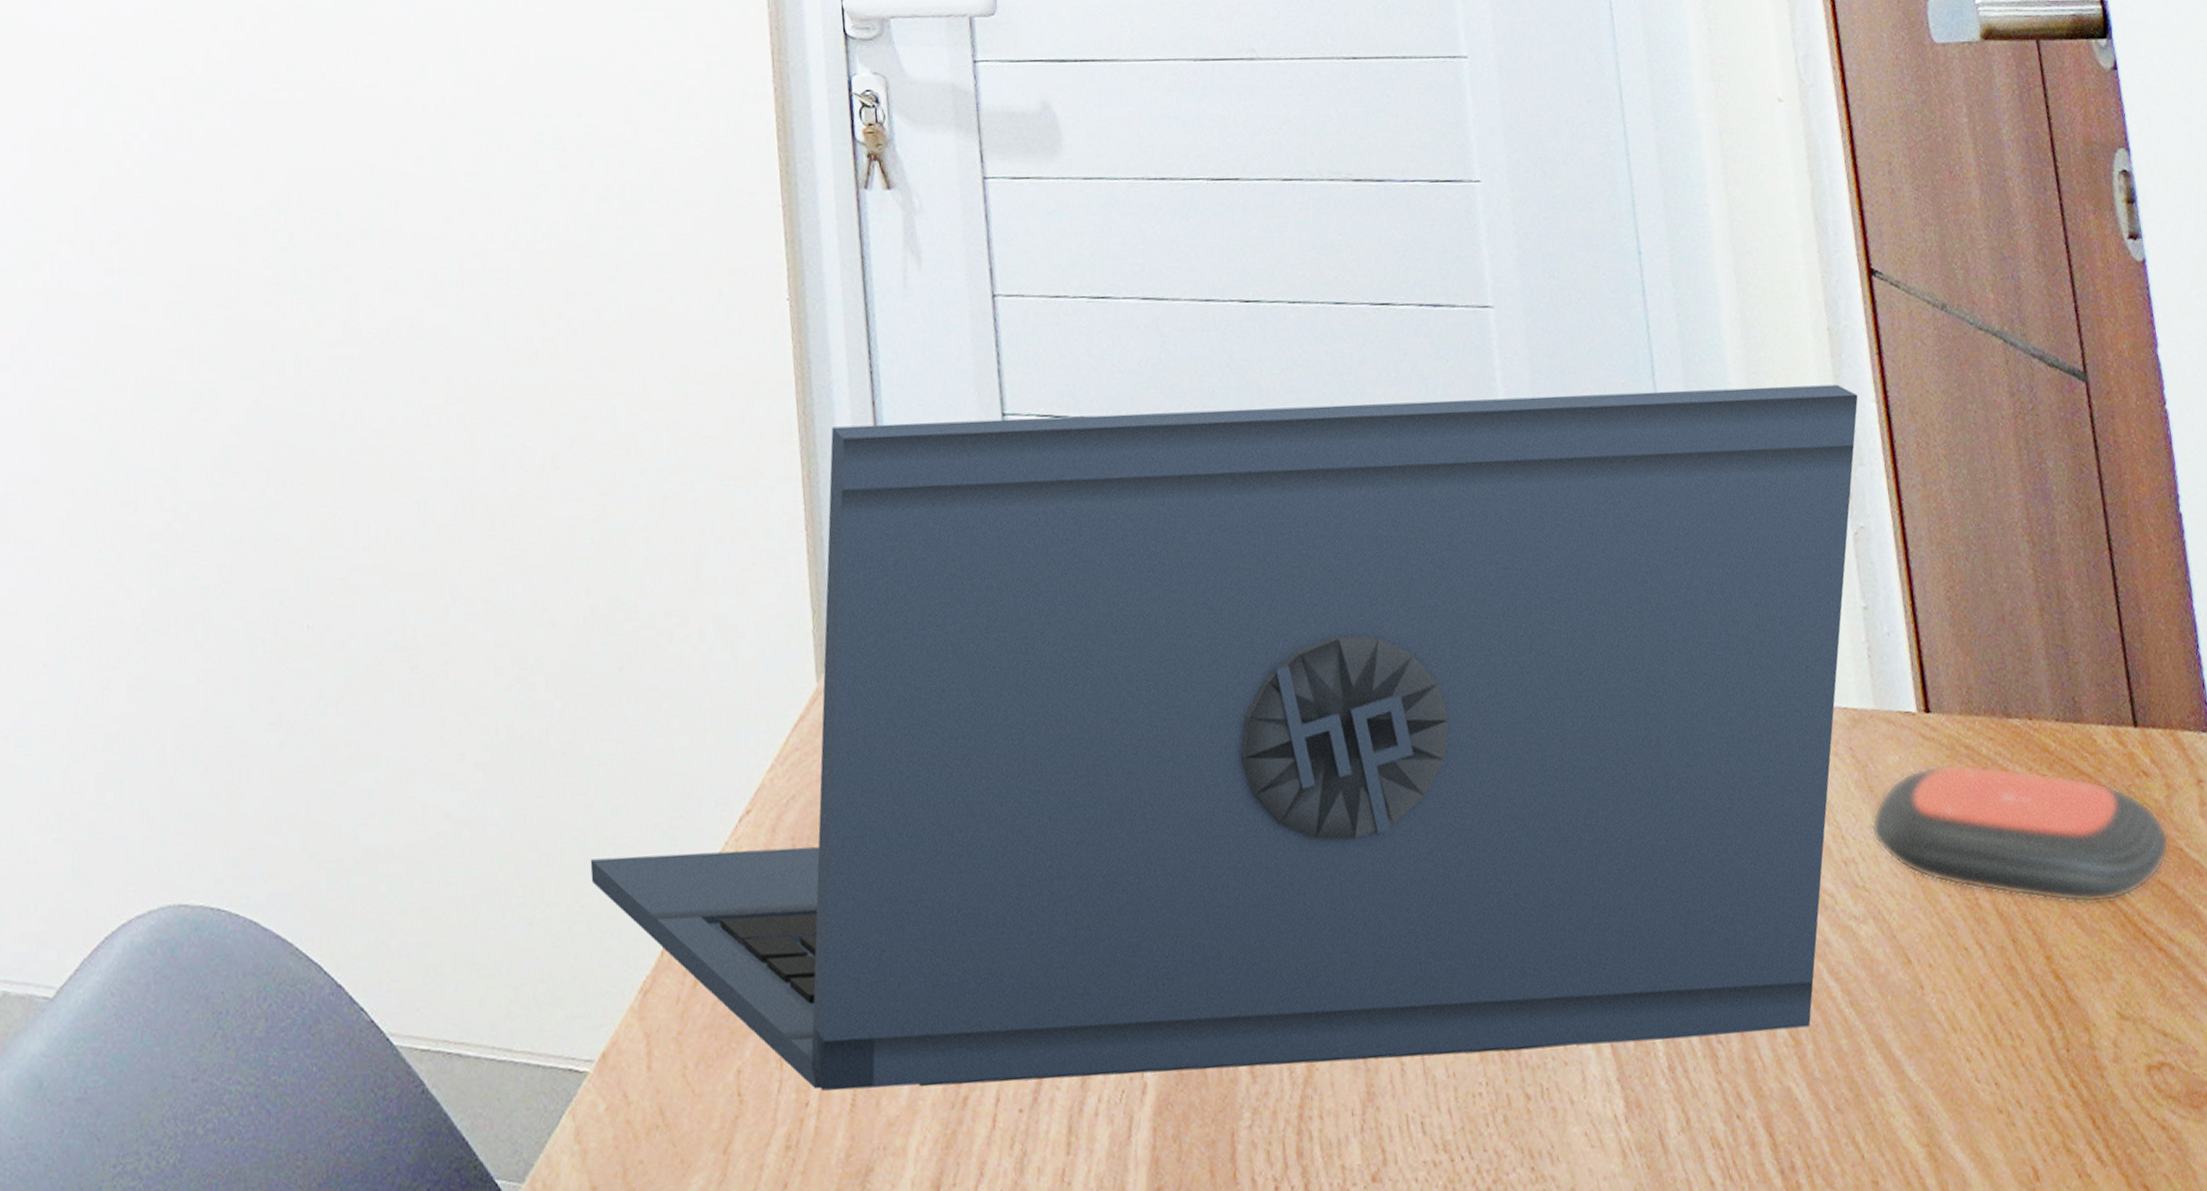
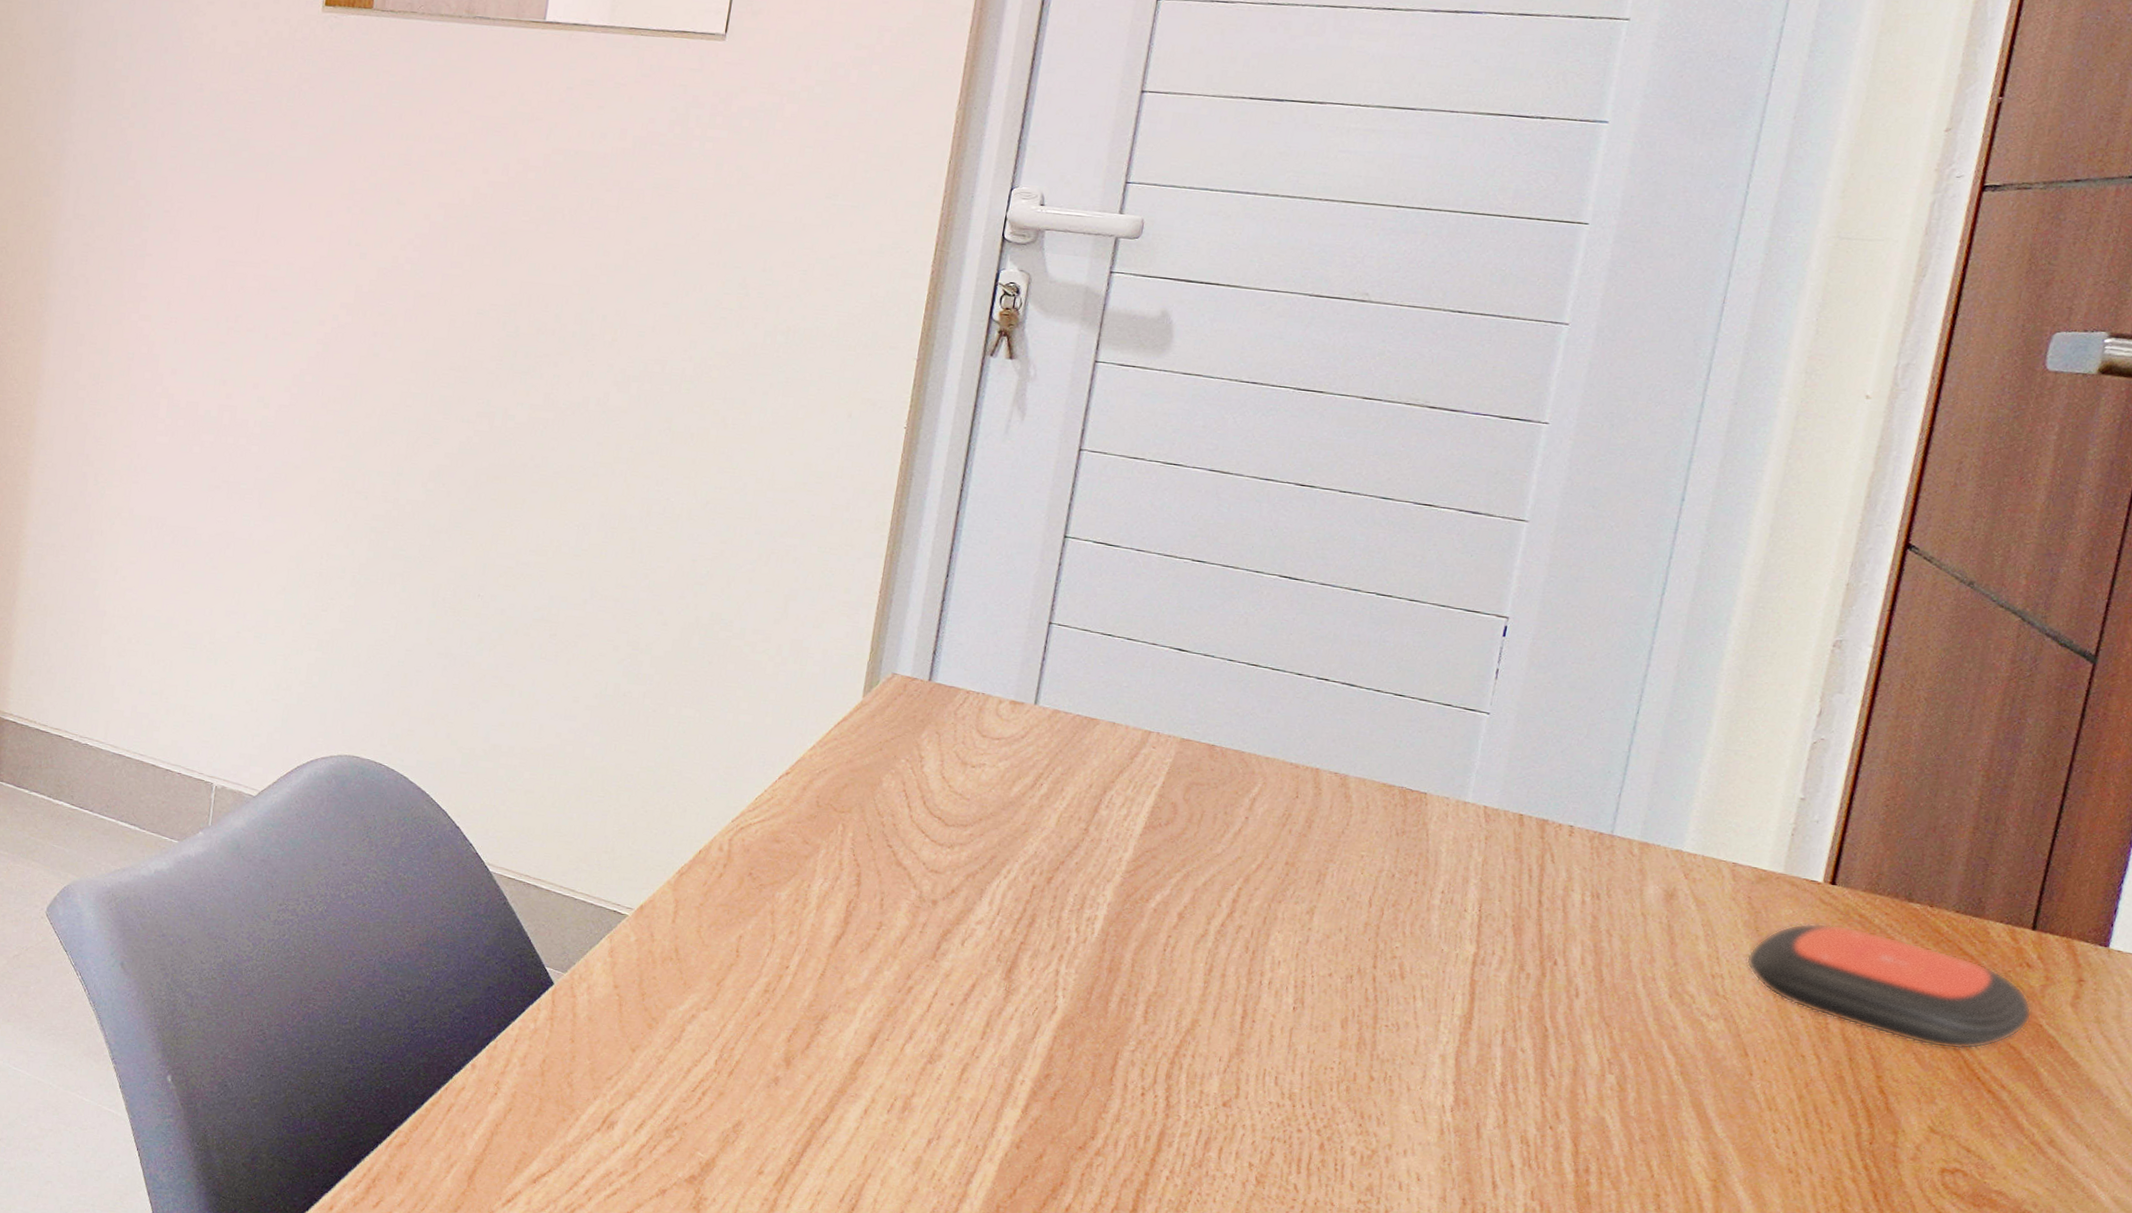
laptop: present [590,384,1859,1091] -> none [656,524,1858,1081]

